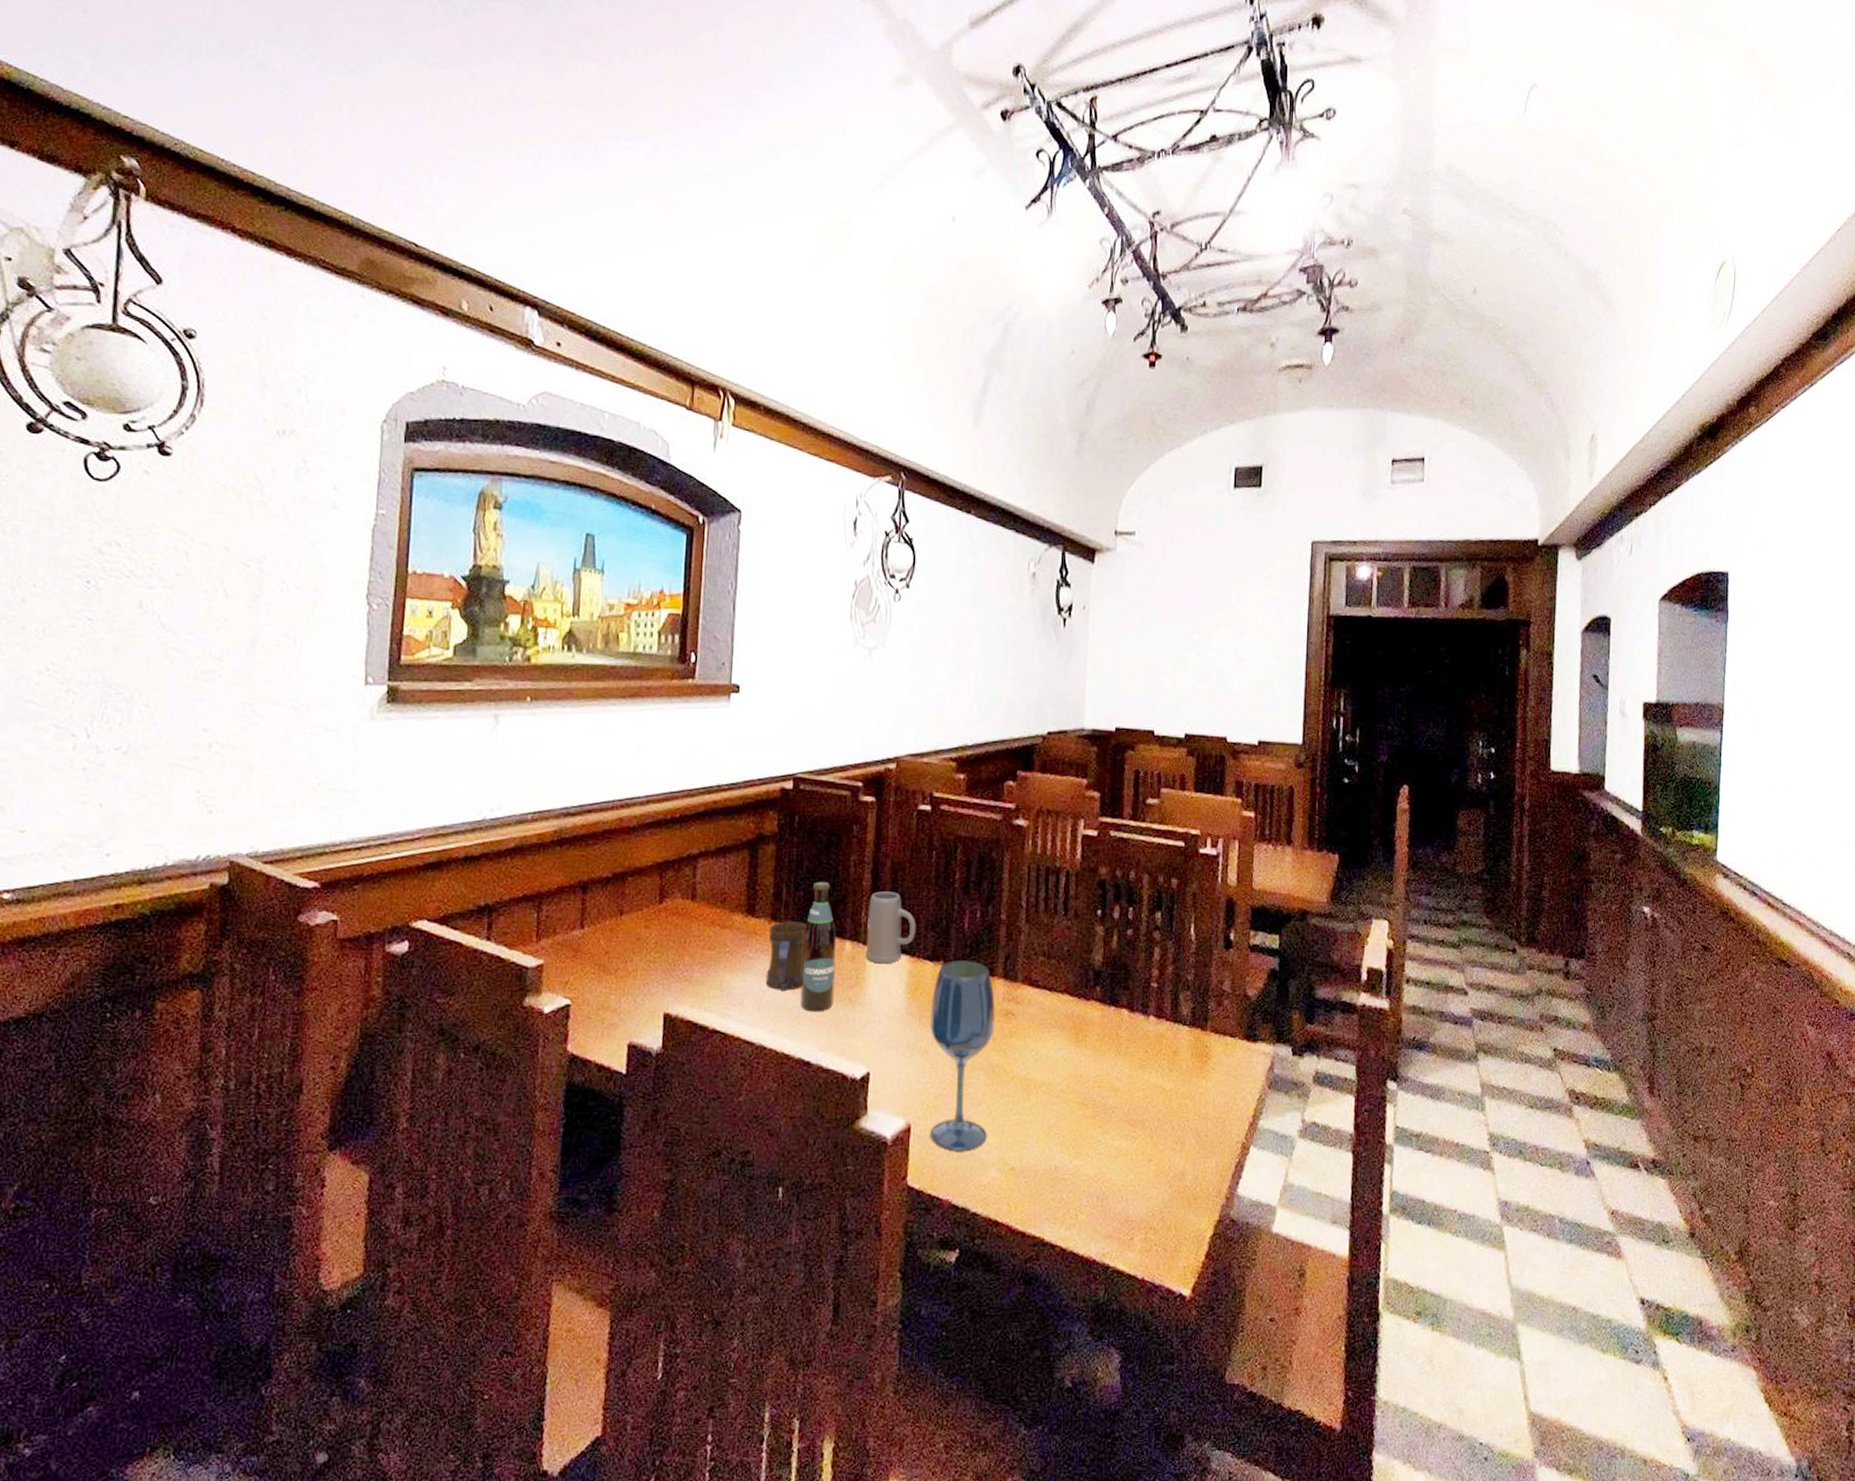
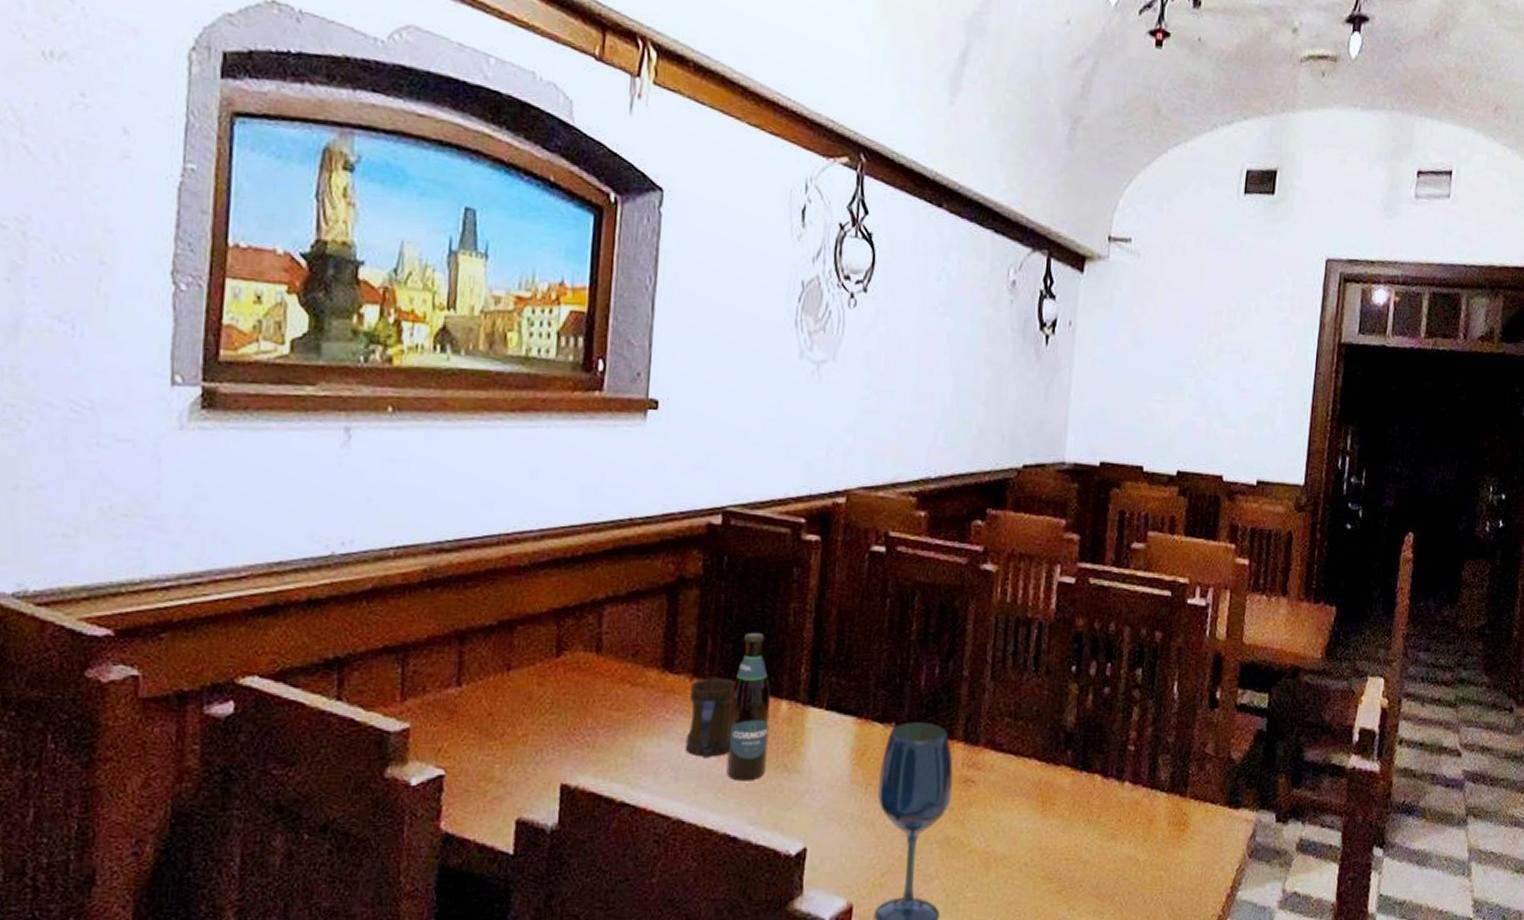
beer mug: present [865,891,917,964] -> none [804,644,865,726]

